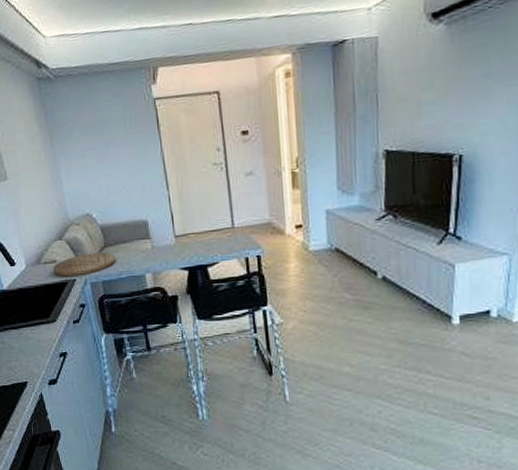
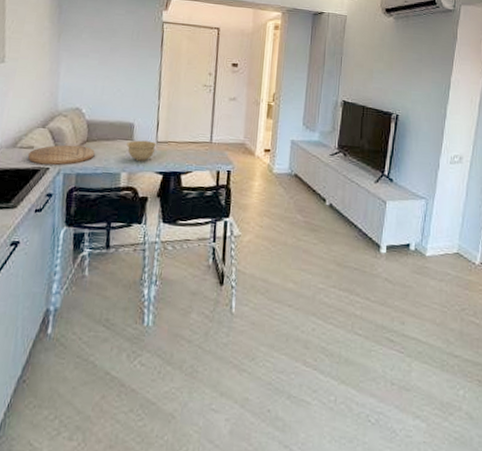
bowl: none [145,236,175,259] -> present [127,140,157,161]

